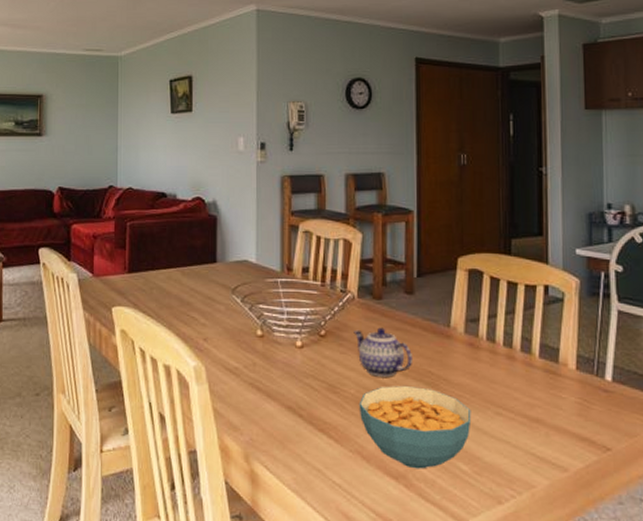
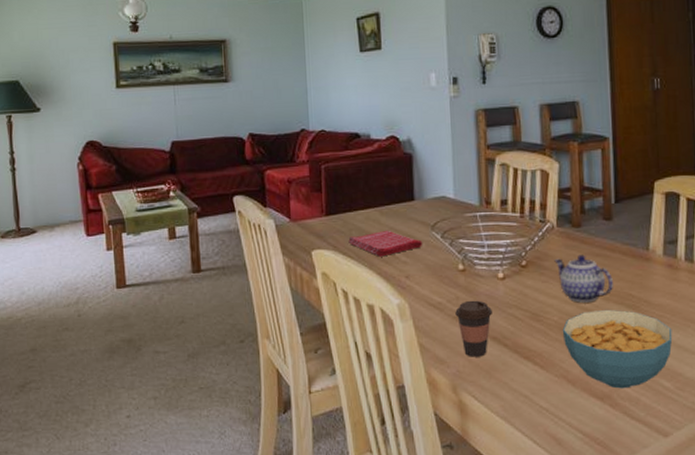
dish towel: none [149,290,223,318] -> present [348,230,423,257]
coffee cup: none [251,367,290,426] -> present [455,300,493,357]

